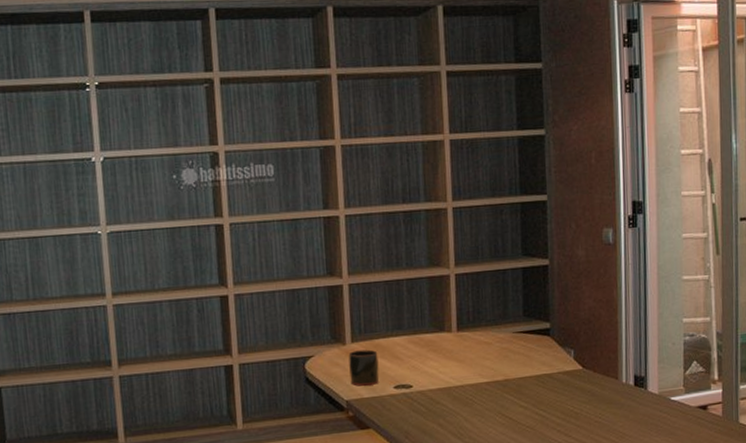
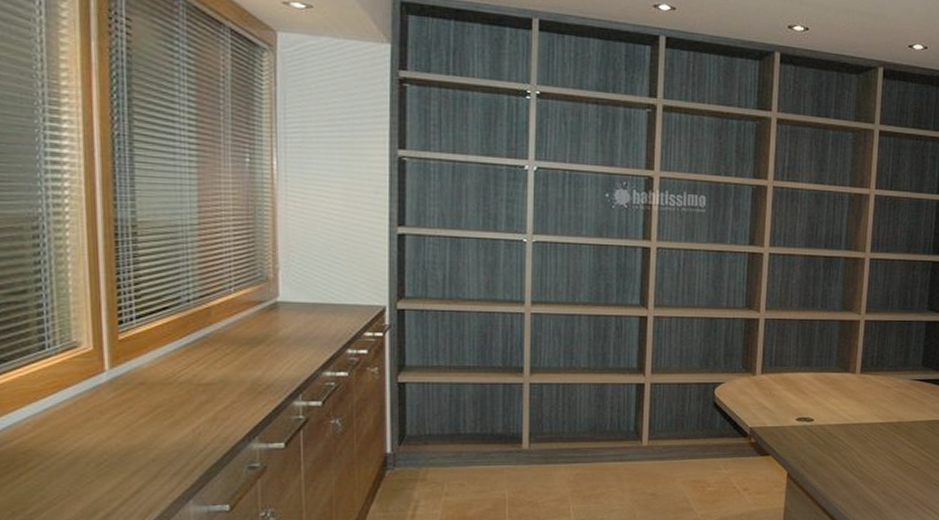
mug: present [348,349,379,386] -> none [756,382,785,415]

